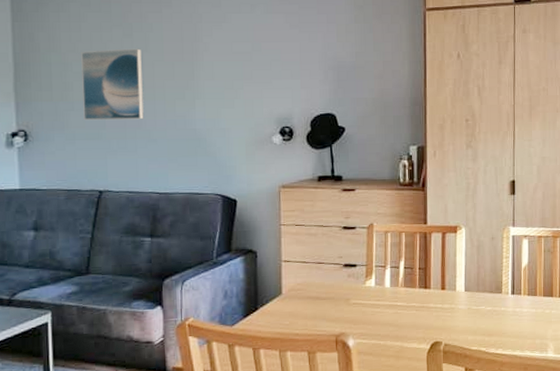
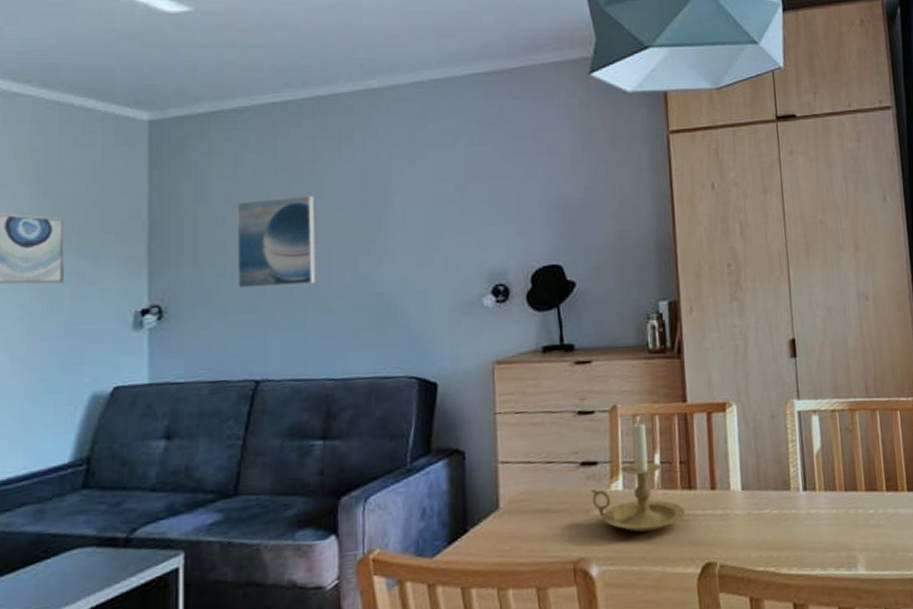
candle holder: none [350,236,421,318] -> present [590,420,686,533]

